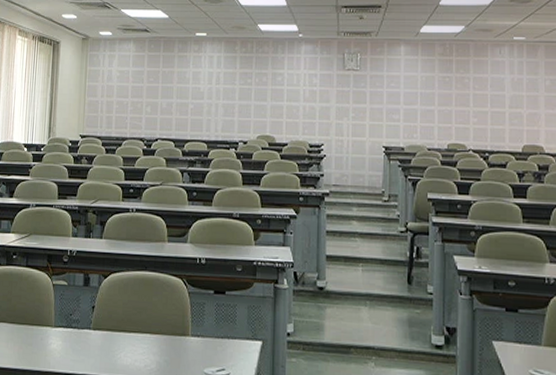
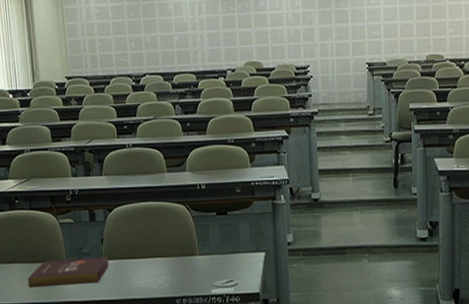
book: none [12,323,98,355] -> present [27,257,110,288]

